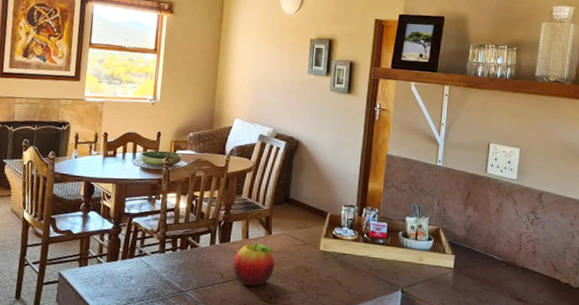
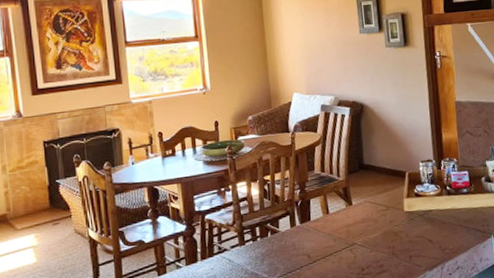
fruit: present [232,242,275,287] -> none [317,215,361,262]

